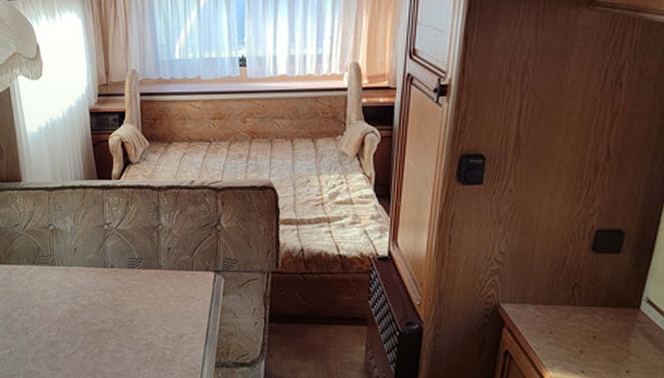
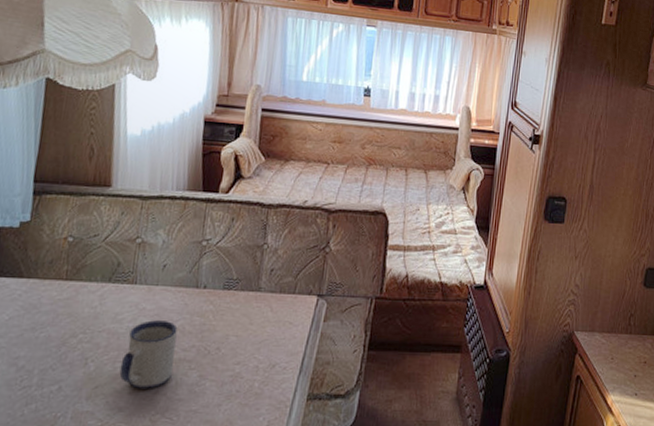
mug: none [53,296,96,355] -> present [119,320,178,389]

